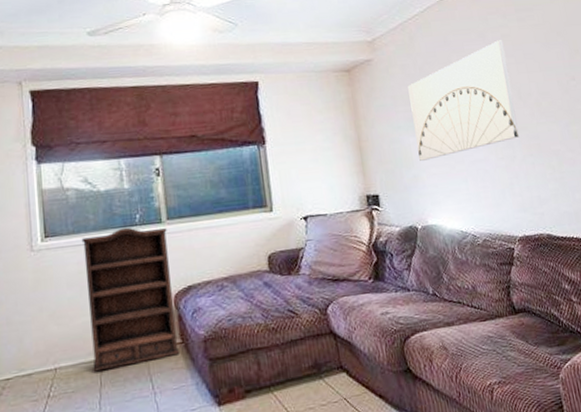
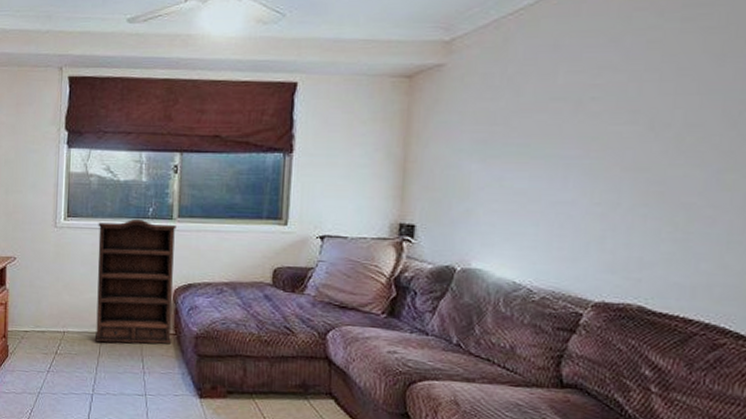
wall art: present [408,40,520,161] -> none [479,47,648,193]

